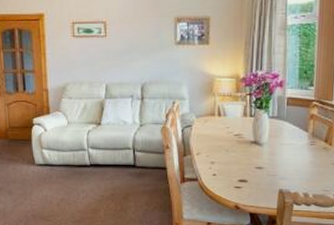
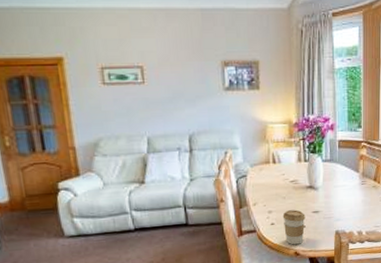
coffee cup: none [225,163,248,198] -> present [282,209,306,245]

